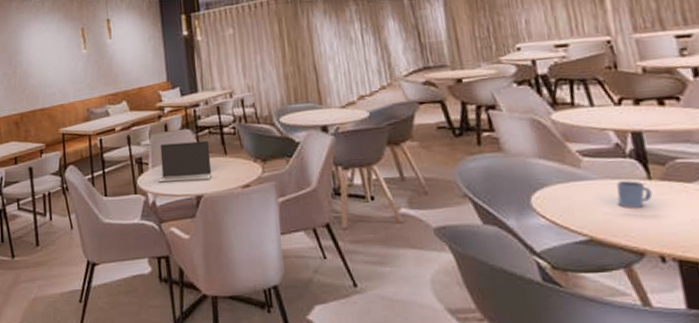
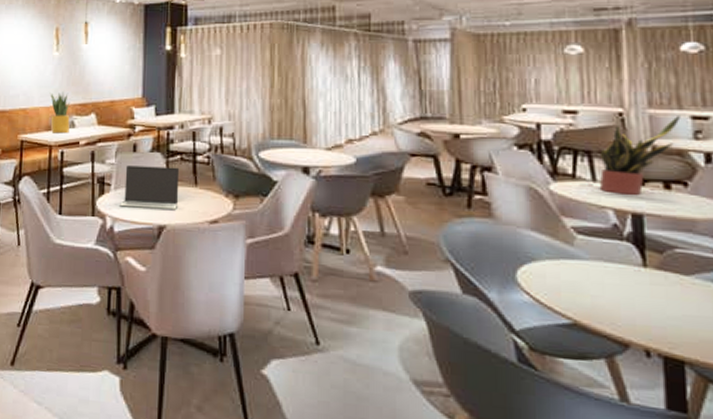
planter: none [82,84,105,125] -> present [49,91,70,135]
potted plant: none [593,35,665,116] -> present [599,114,681,196]
mug: present [616,180,653,210] -> none [608,265,646,297]

